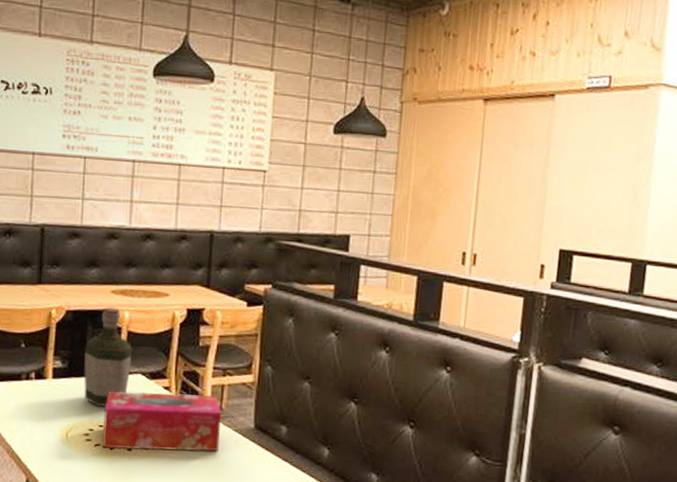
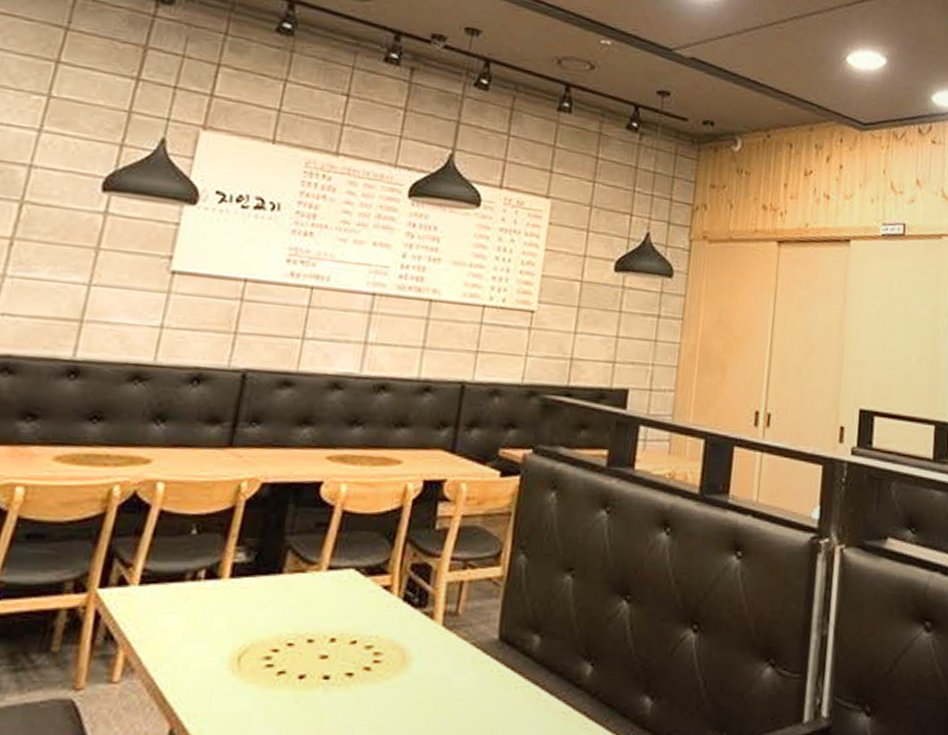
bottle: present [83,308,133,406] -> none [271,479,346,616]
tissue box: present [102,391,221,452] -> none [288,593,457,677]

